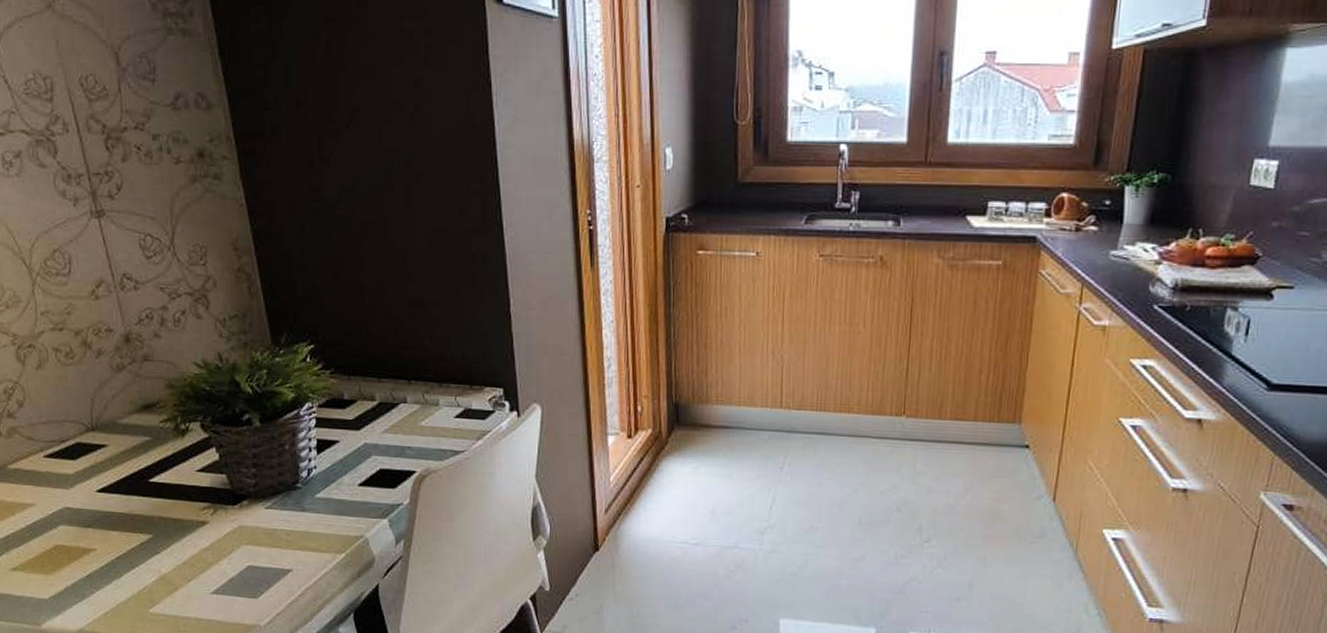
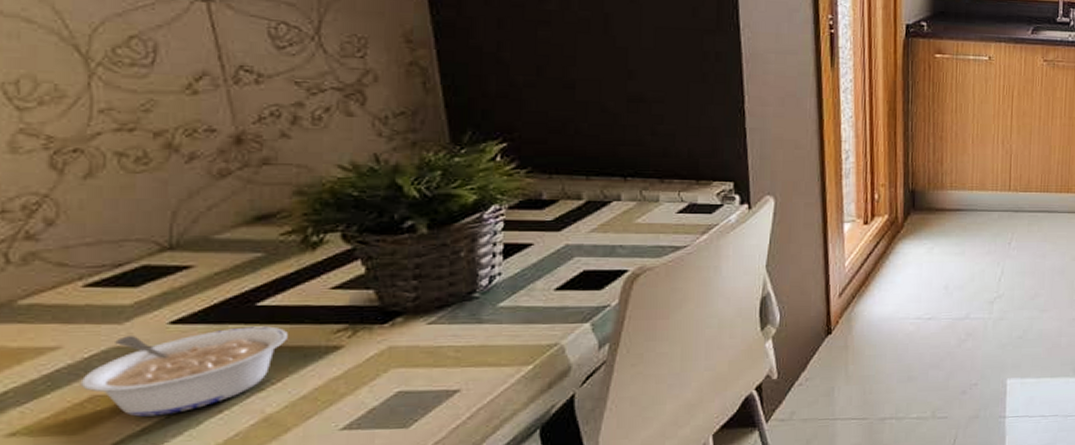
legume: none [48,499,171,566] -> present [80,326,288,417]

